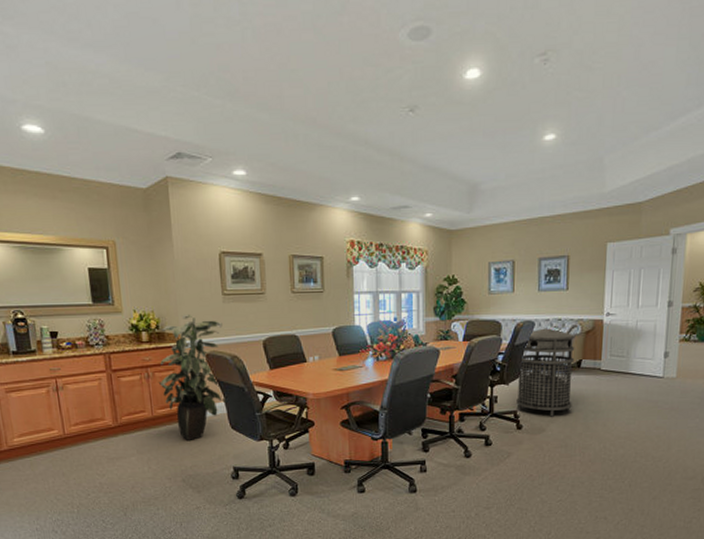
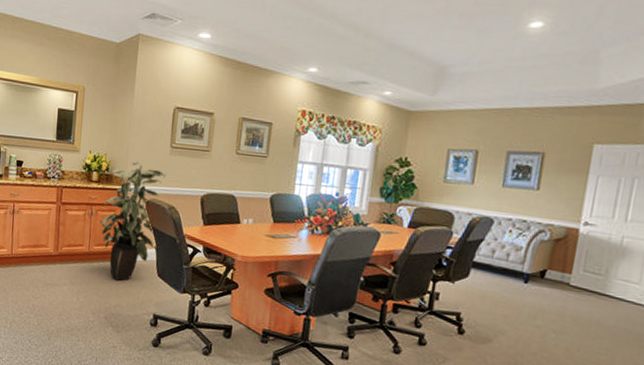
trash can: present [516,328,576,417] -> none [461,227,542,328]

